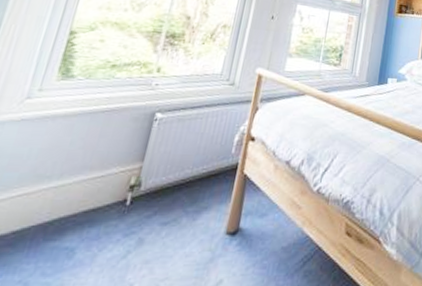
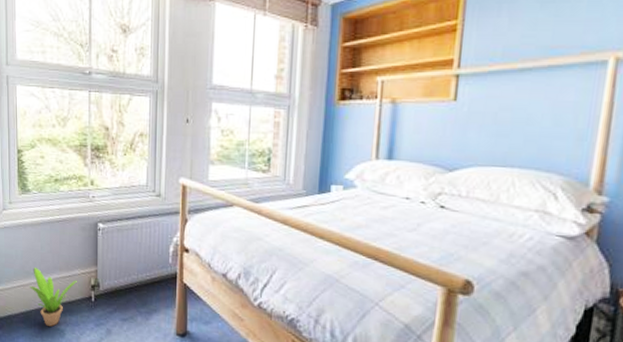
potted plant: none [37,169,112,246] -> present [30,268,77,327]

